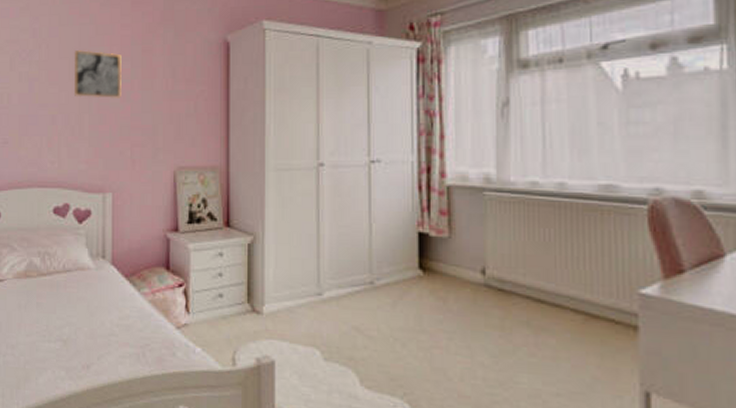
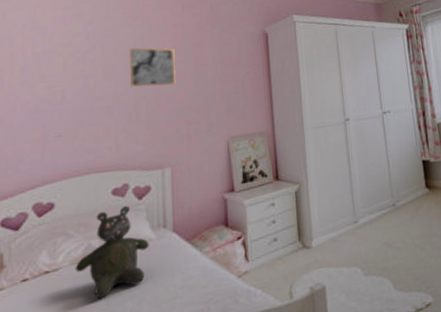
teddy bear: none [18,227,87,319] -> present [75,205,149,299]

